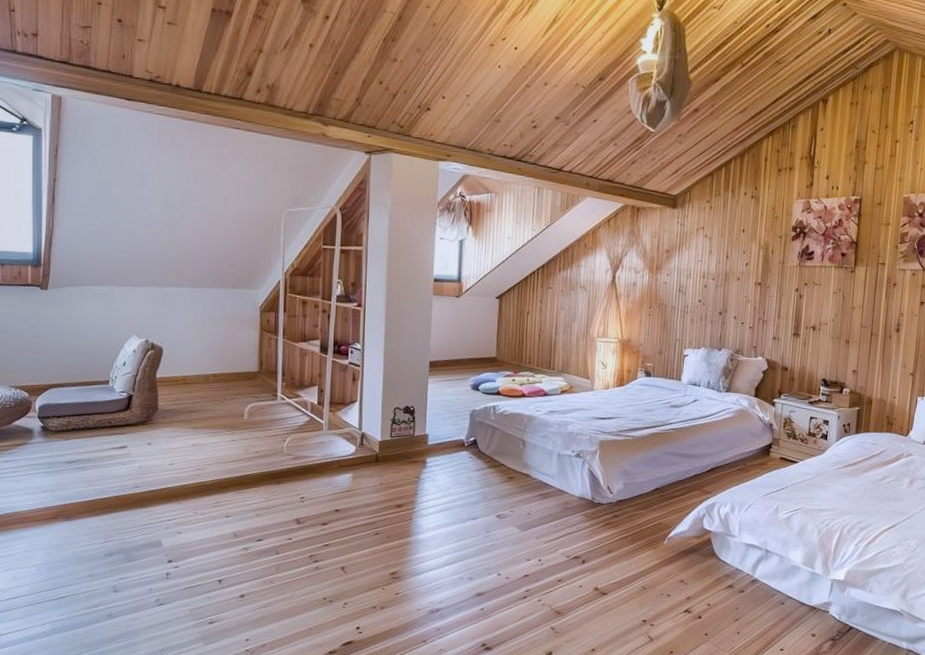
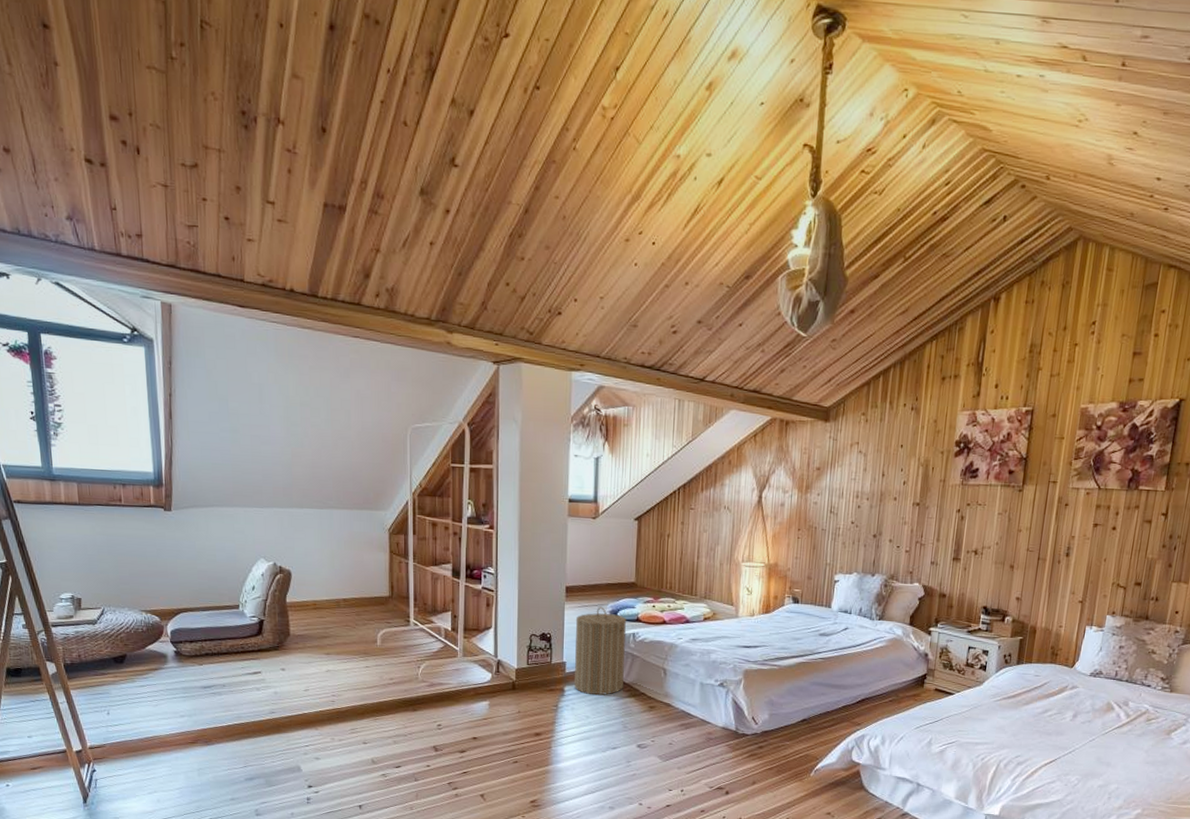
laundry hamper: none [436,380,488,467] -> present [574,606,627,696]

